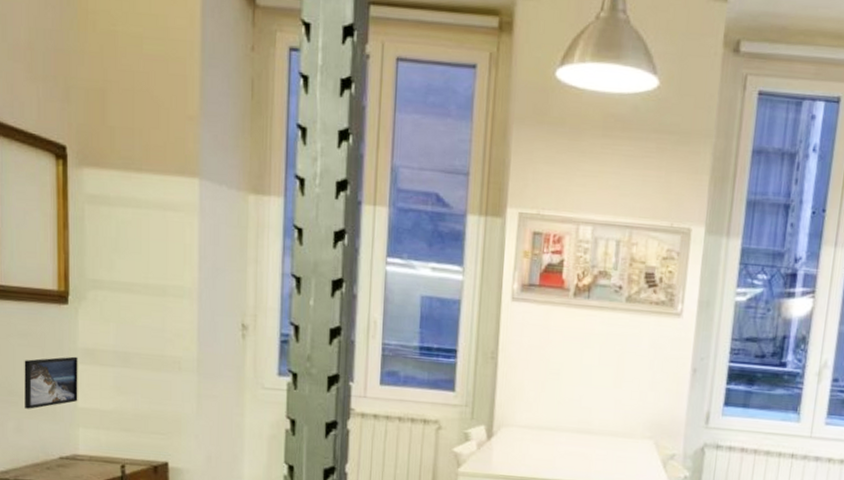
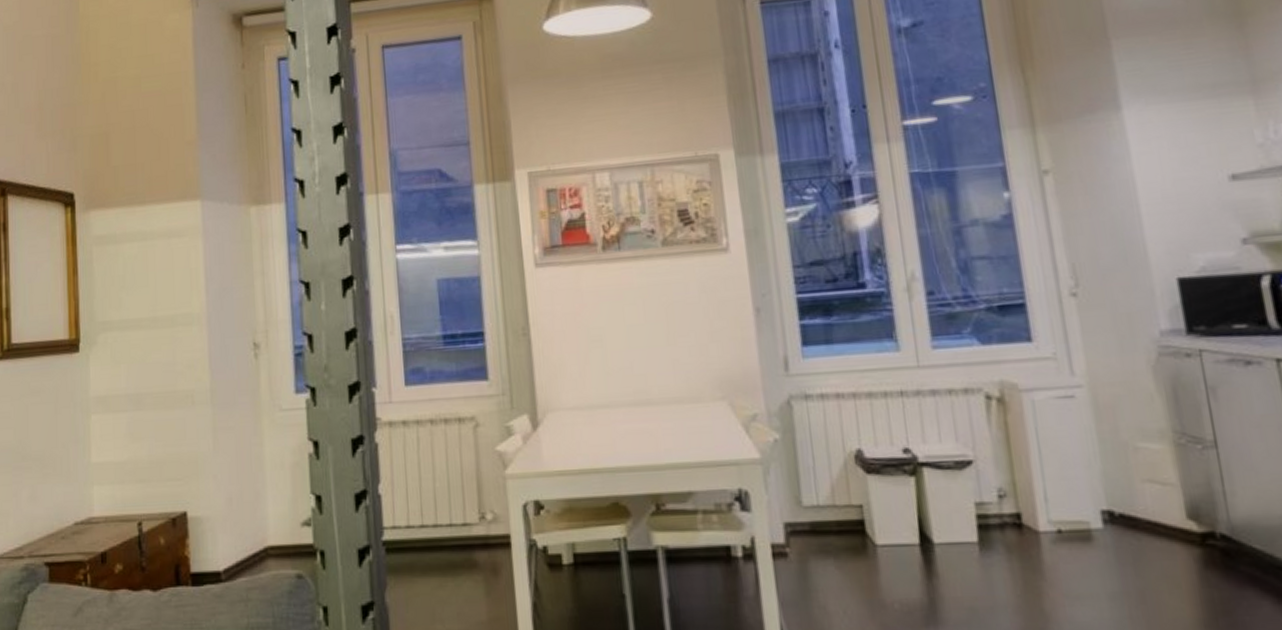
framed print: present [24,356,78,409] -> none [37,407,92,473]

